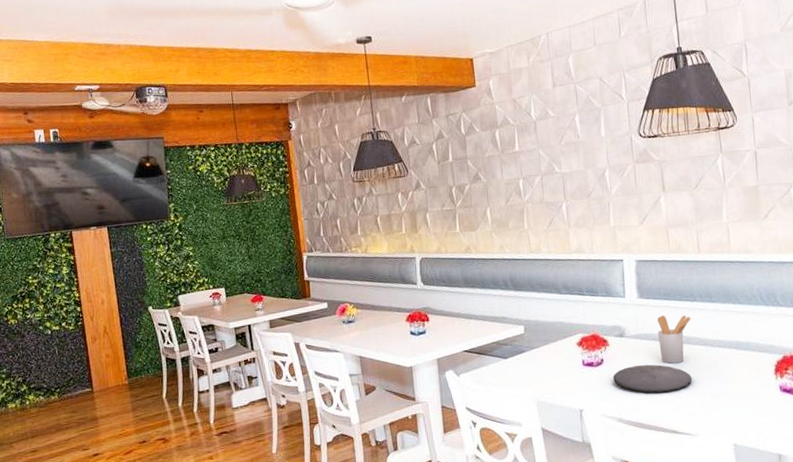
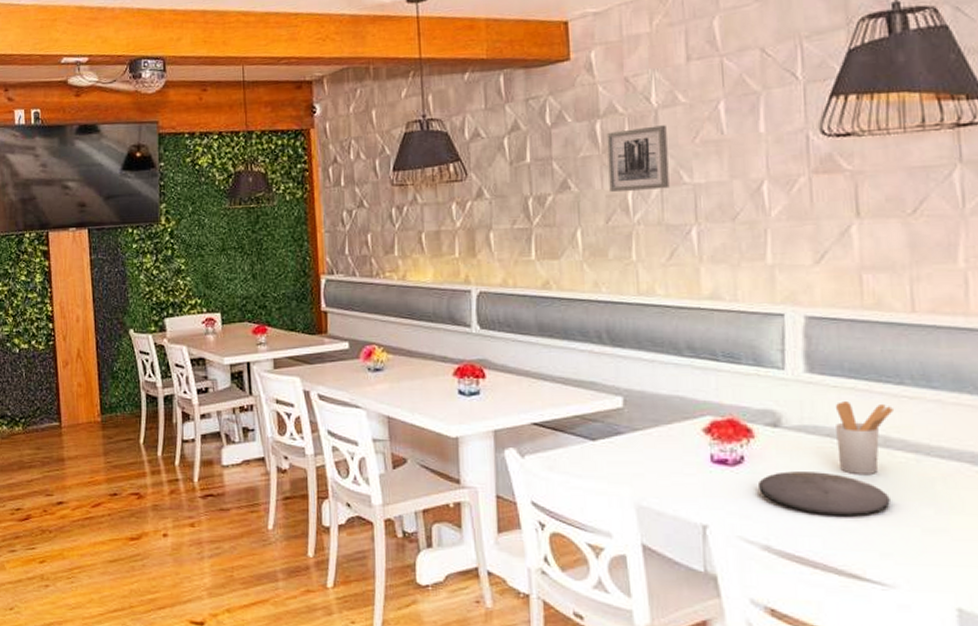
wall art: none [503,132,547,181] -> present [607,125,670,192]

